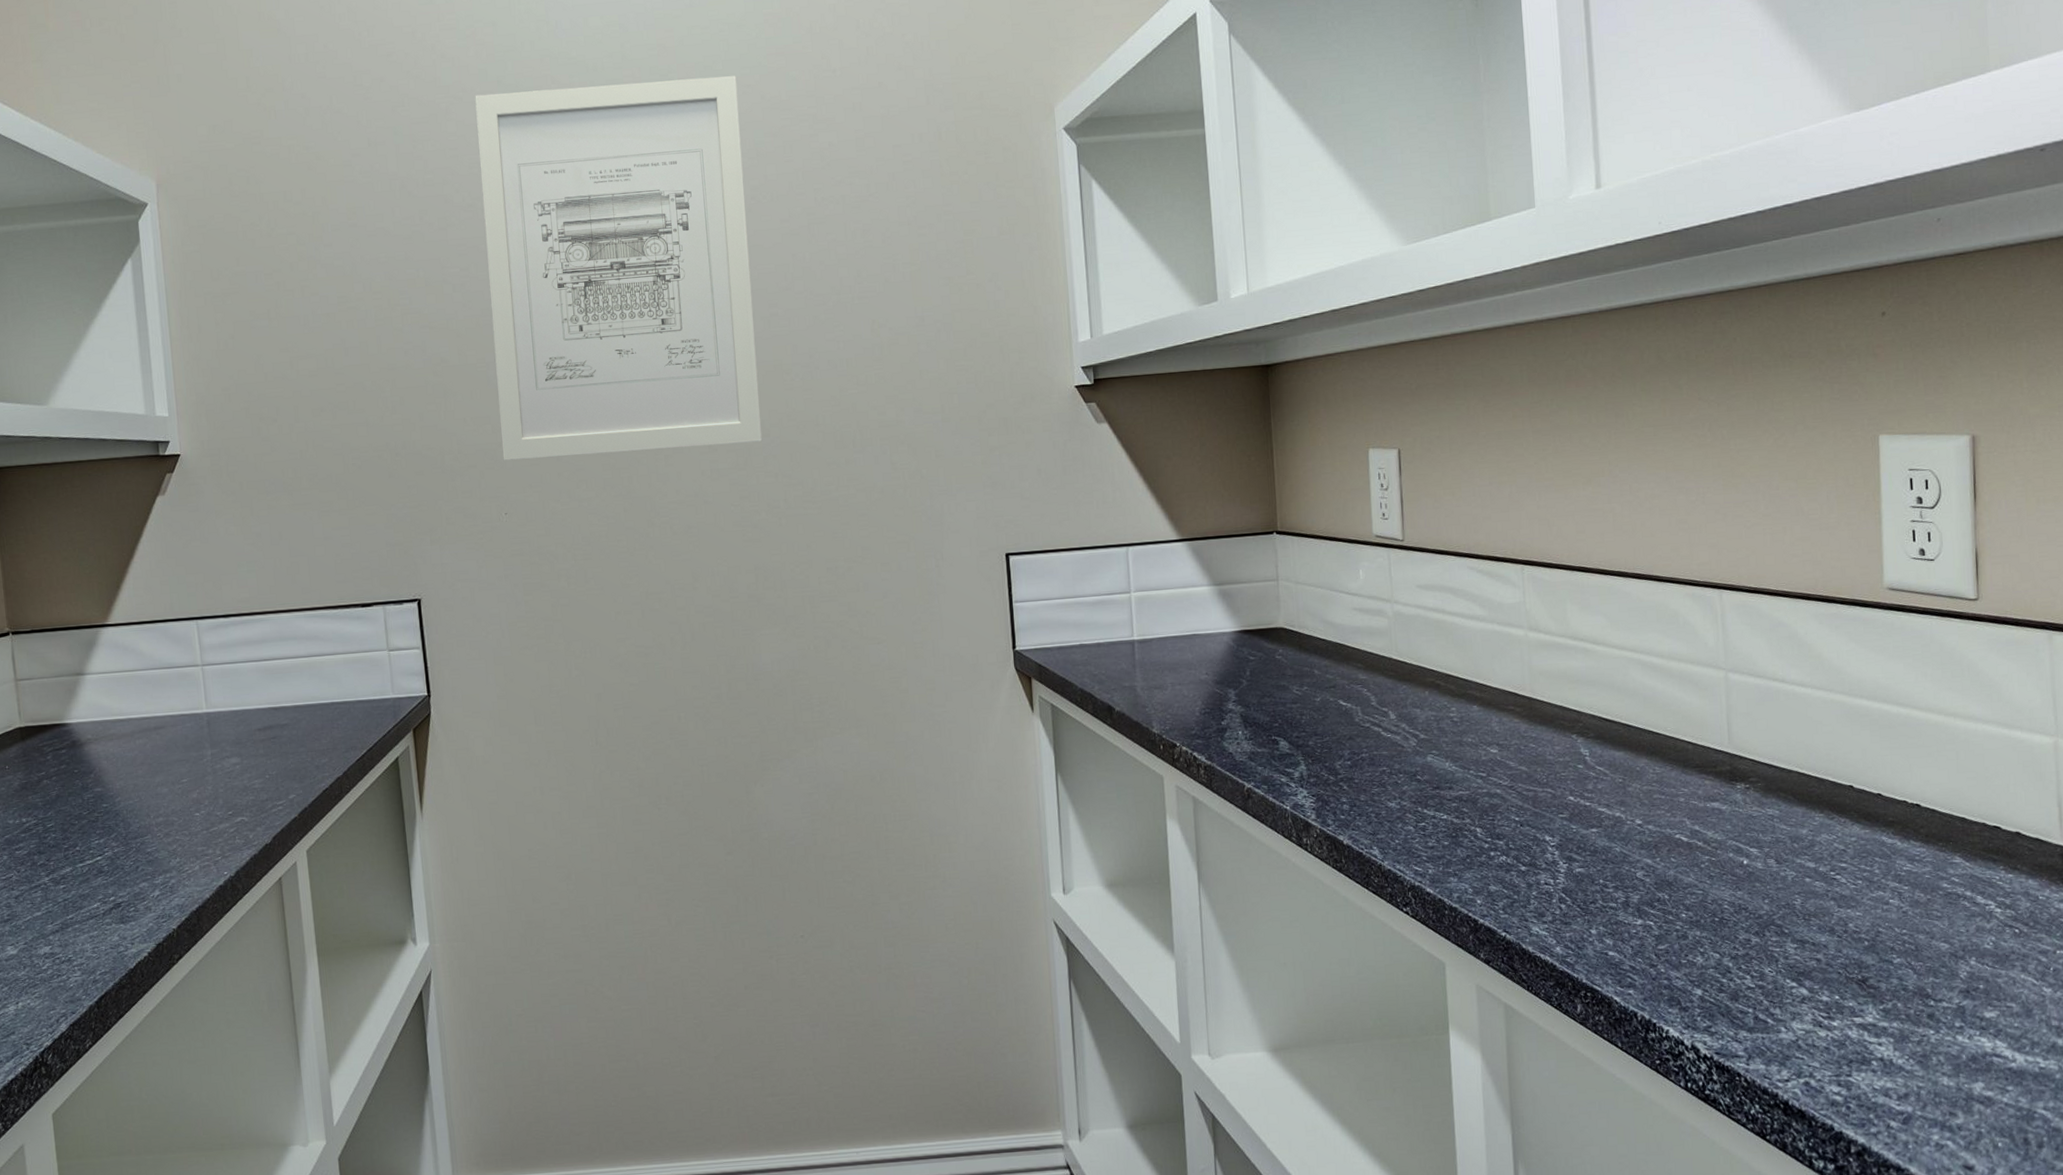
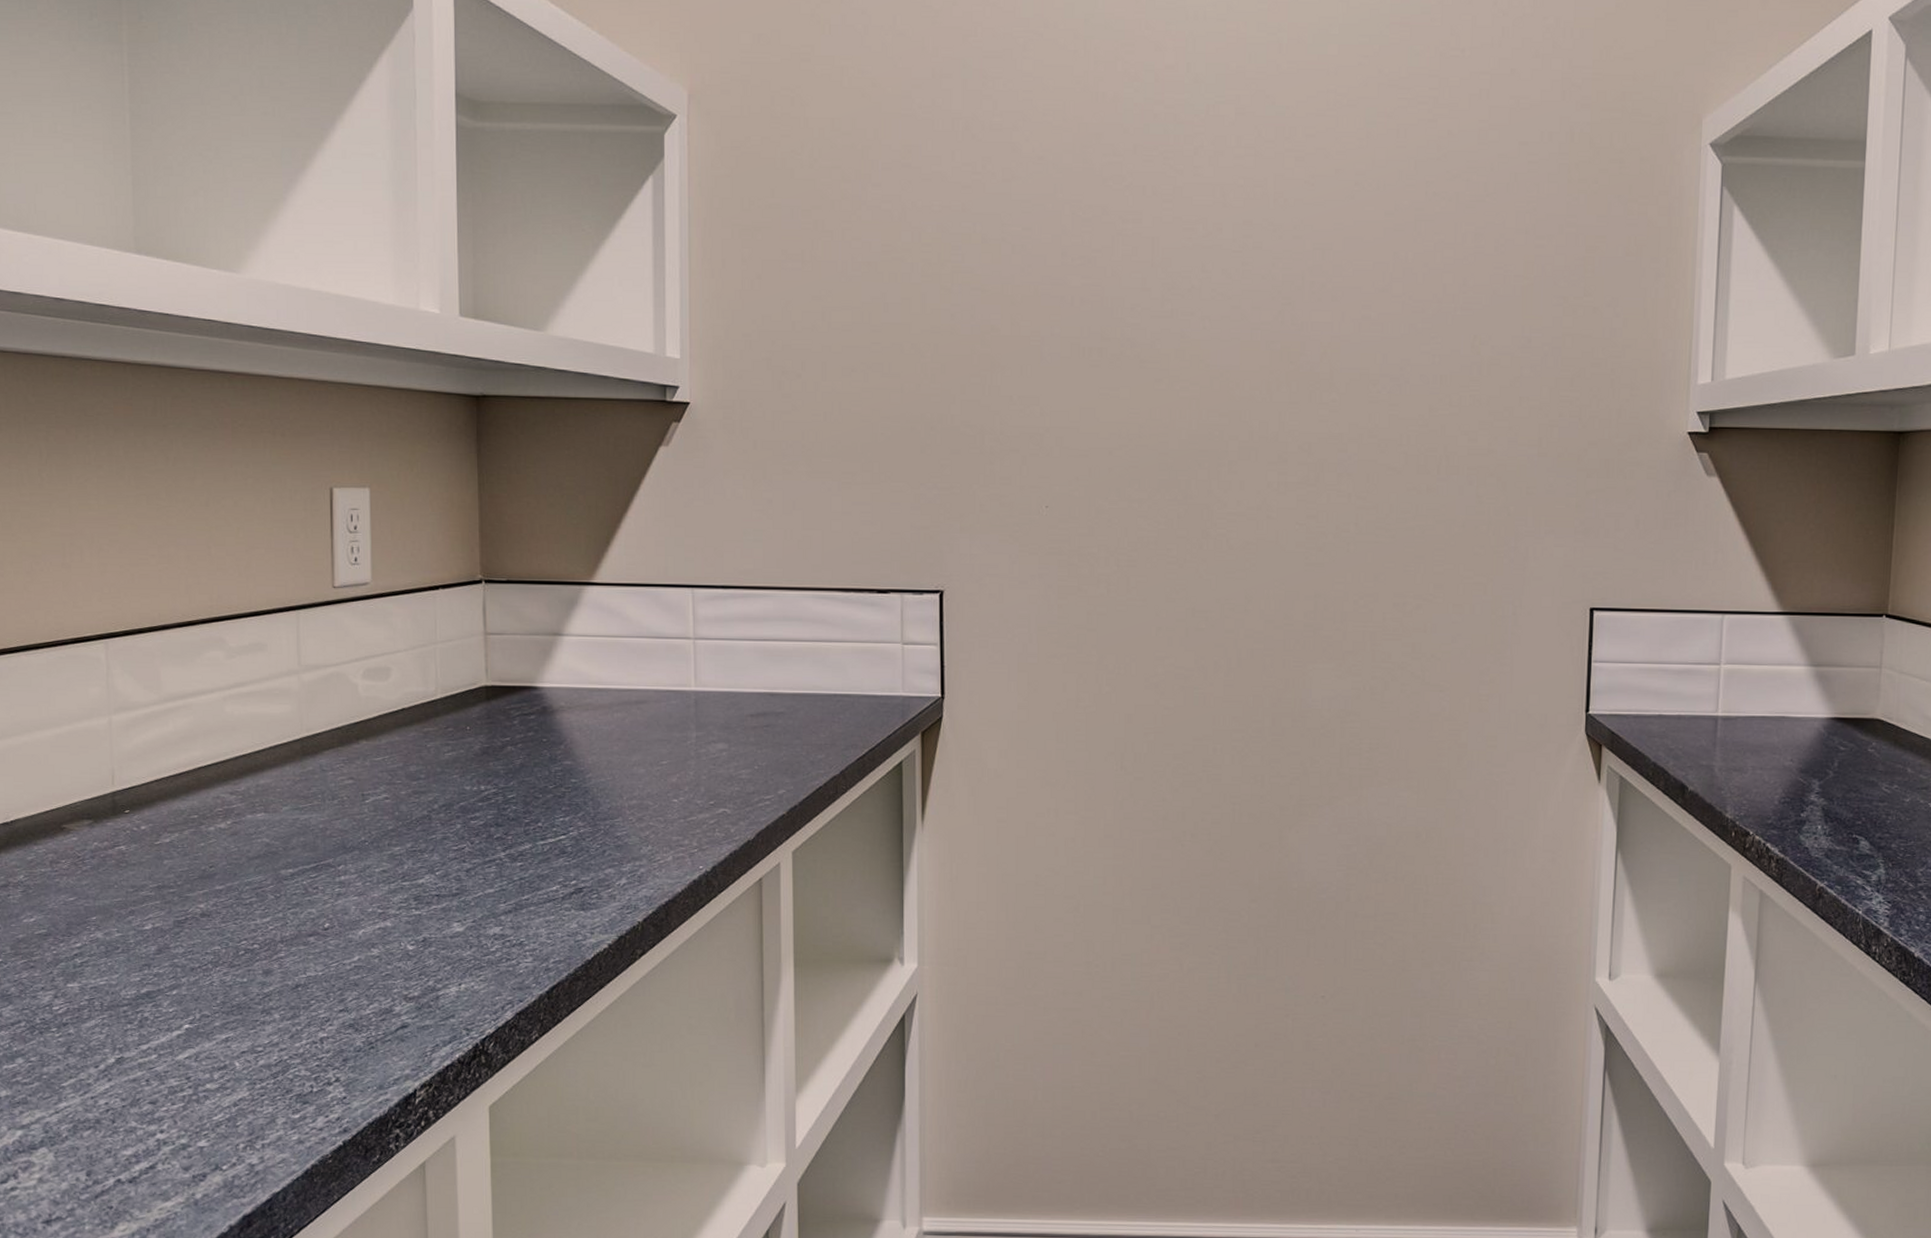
wall art: present [475,76,762,461] -> none [1049,32,1353,456]

